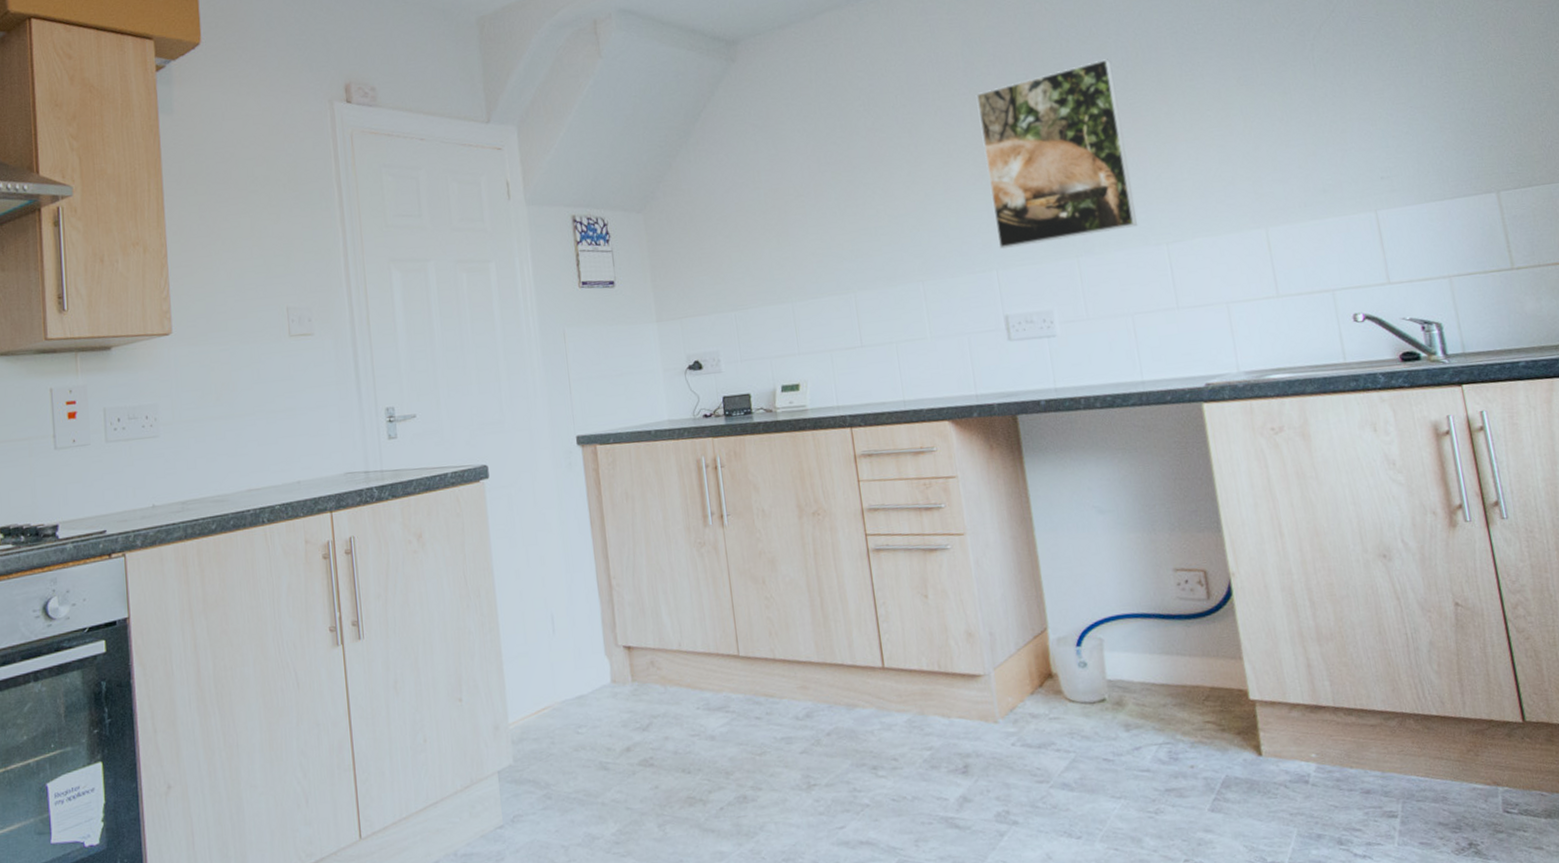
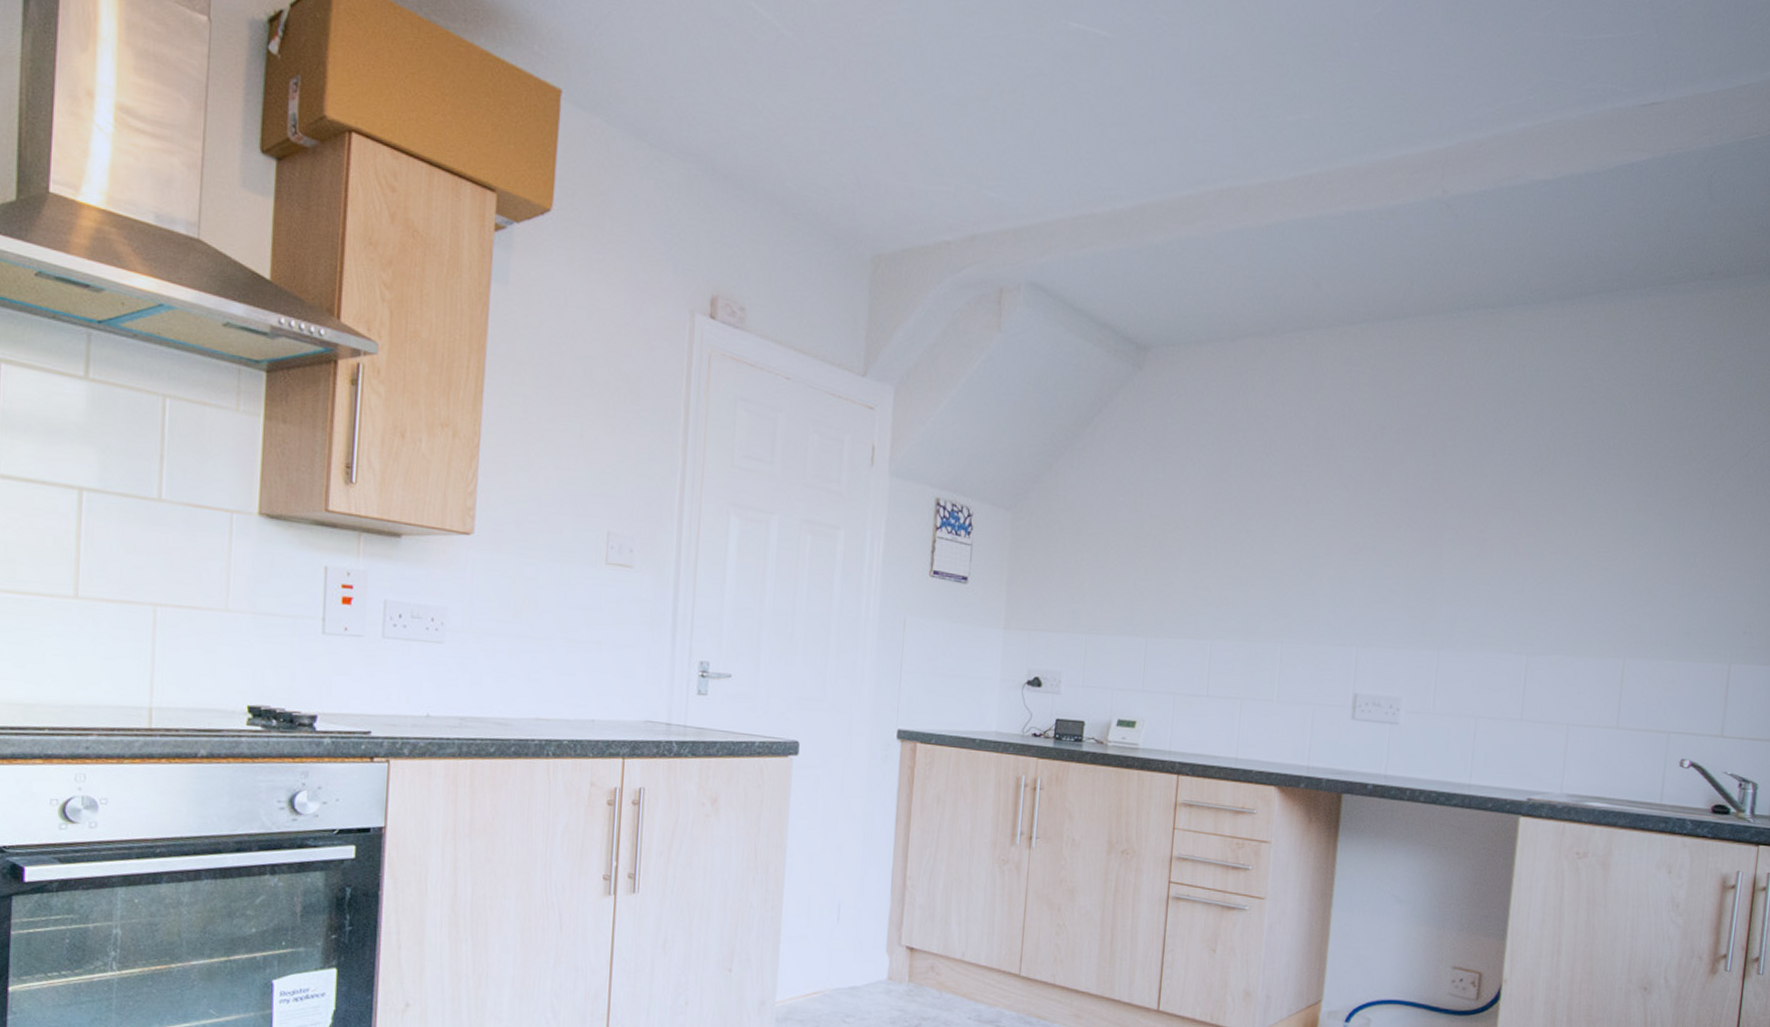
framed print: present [975,59,1137,249] -> none [1365,452,1520,632]

